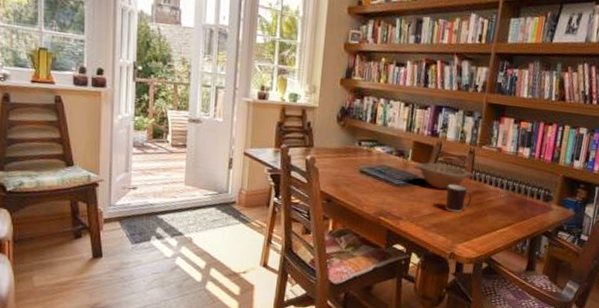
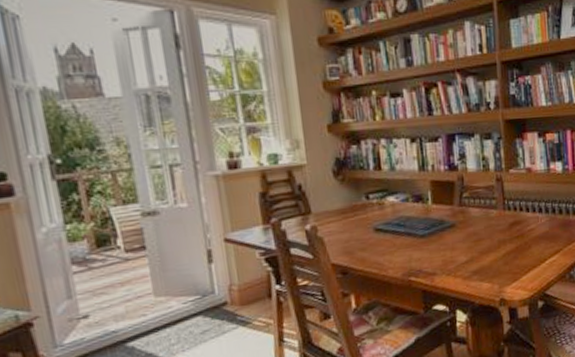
decorative bowl: present [413,162,474,189] -> none [436,199,507,229]
mug: present [445,184,472,213] -> none [480,219,511,253]

